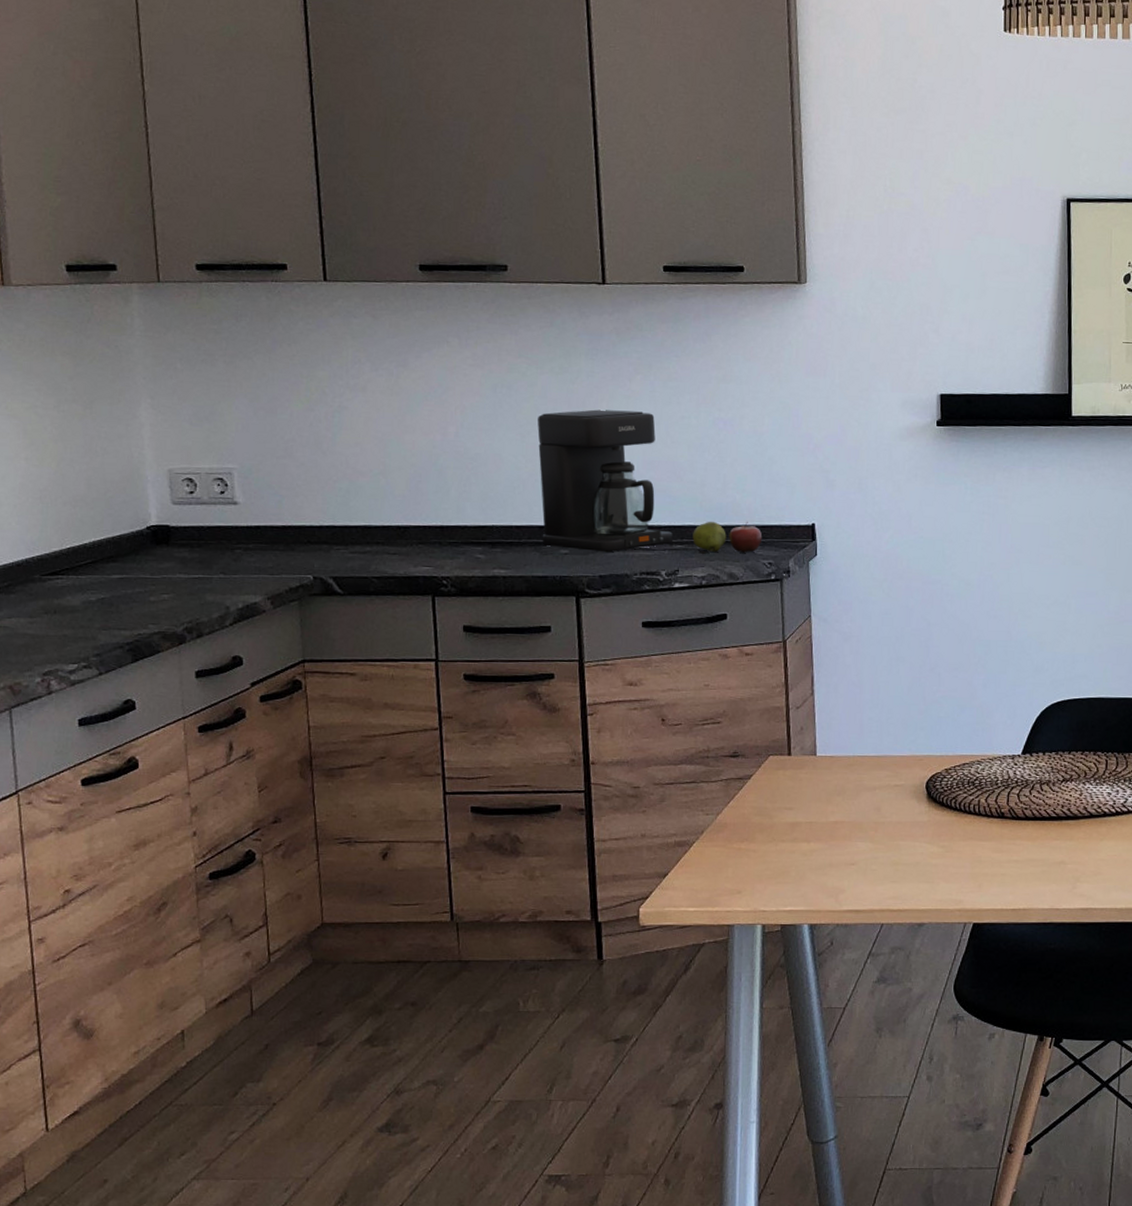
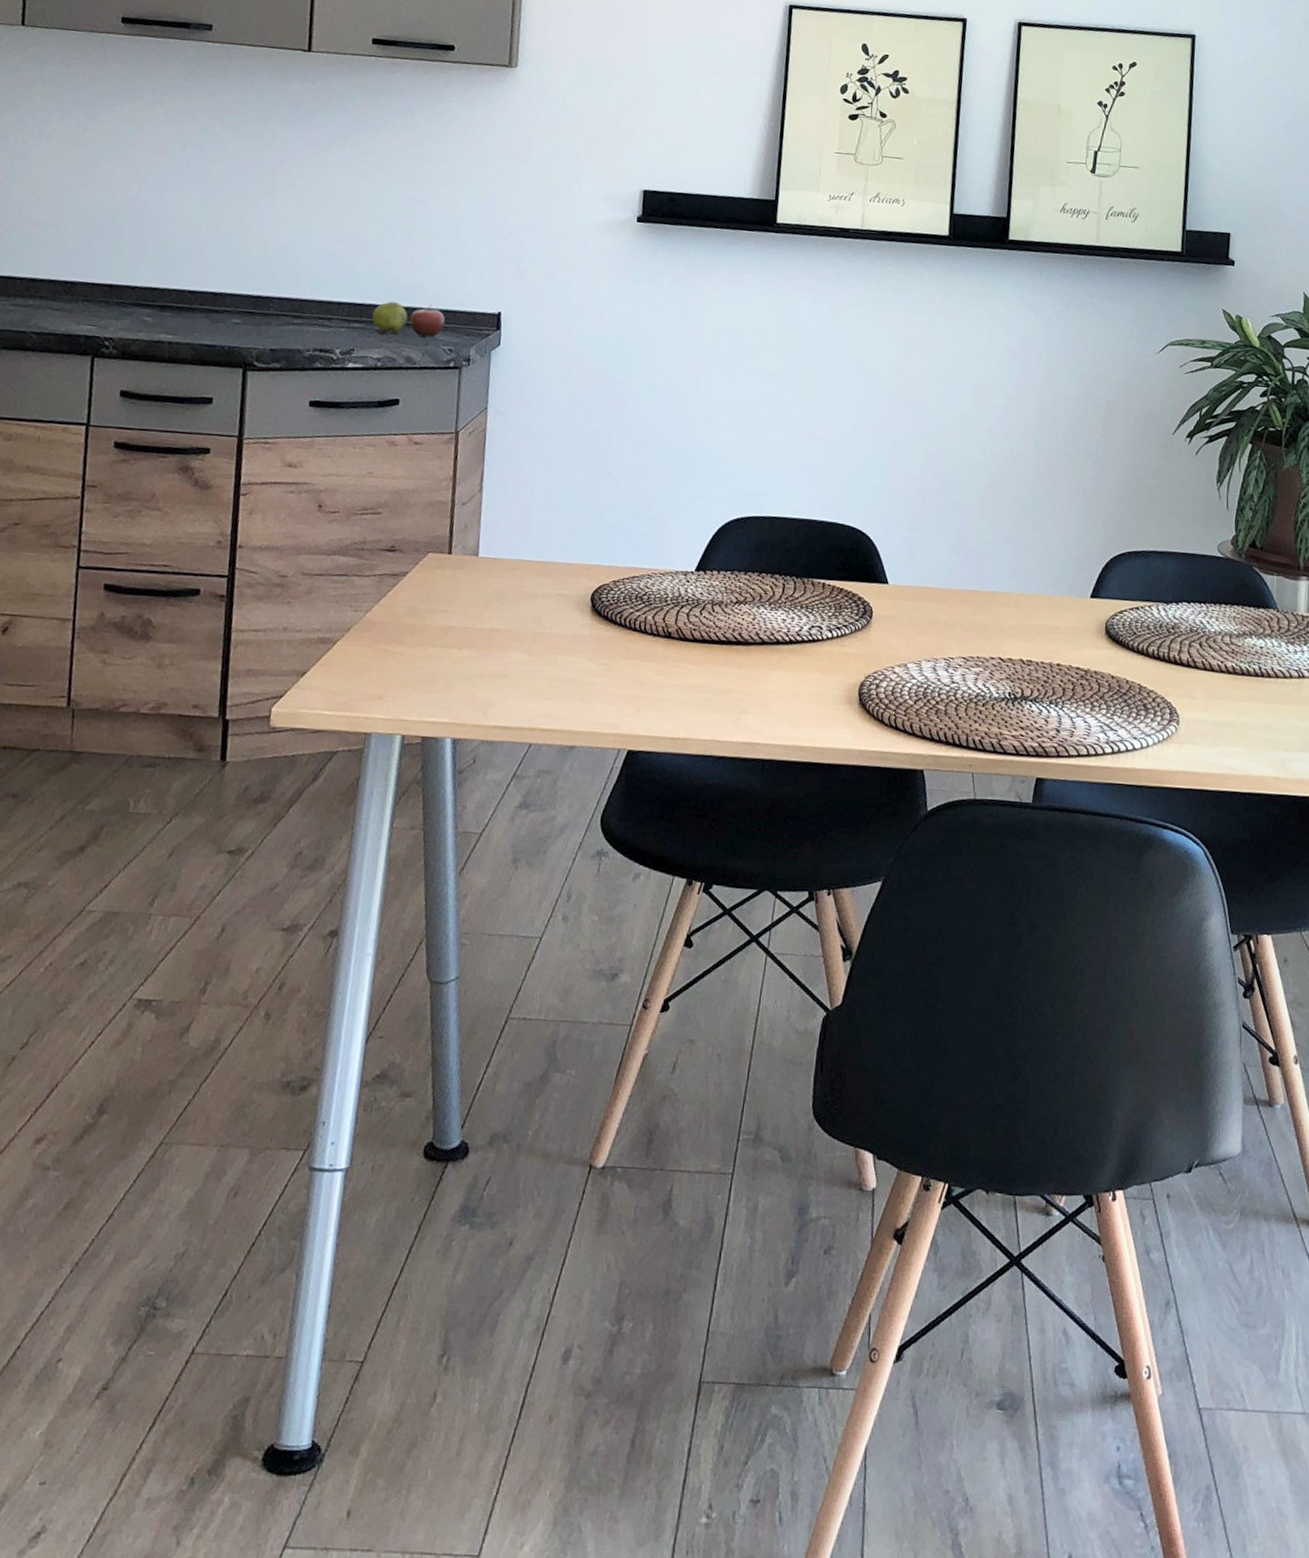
coffee maker: present [537,409,673,553] -> none [214,176,352,326]

